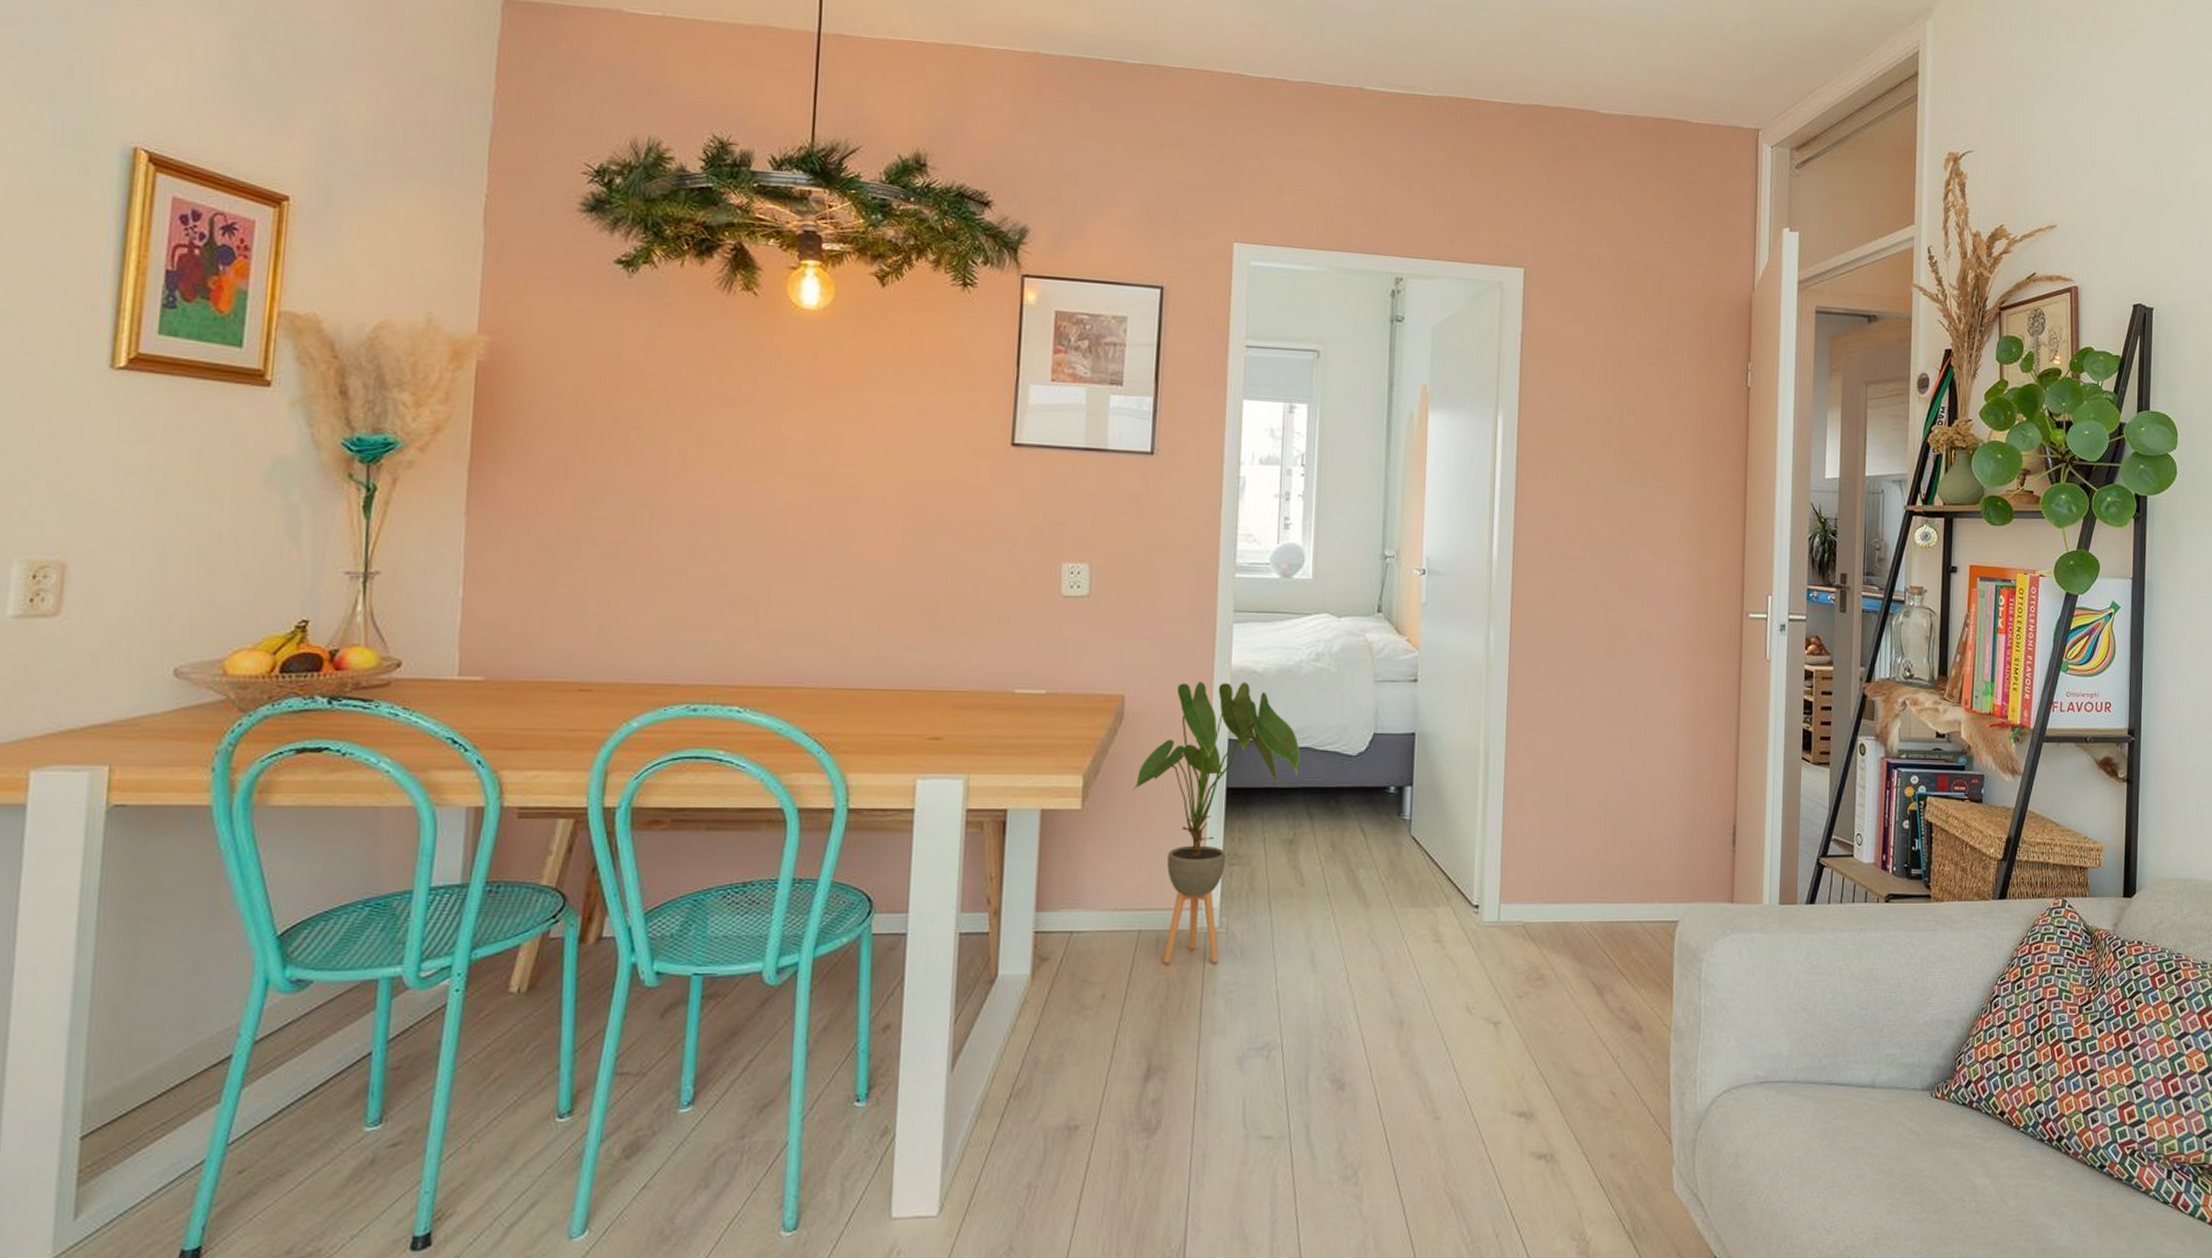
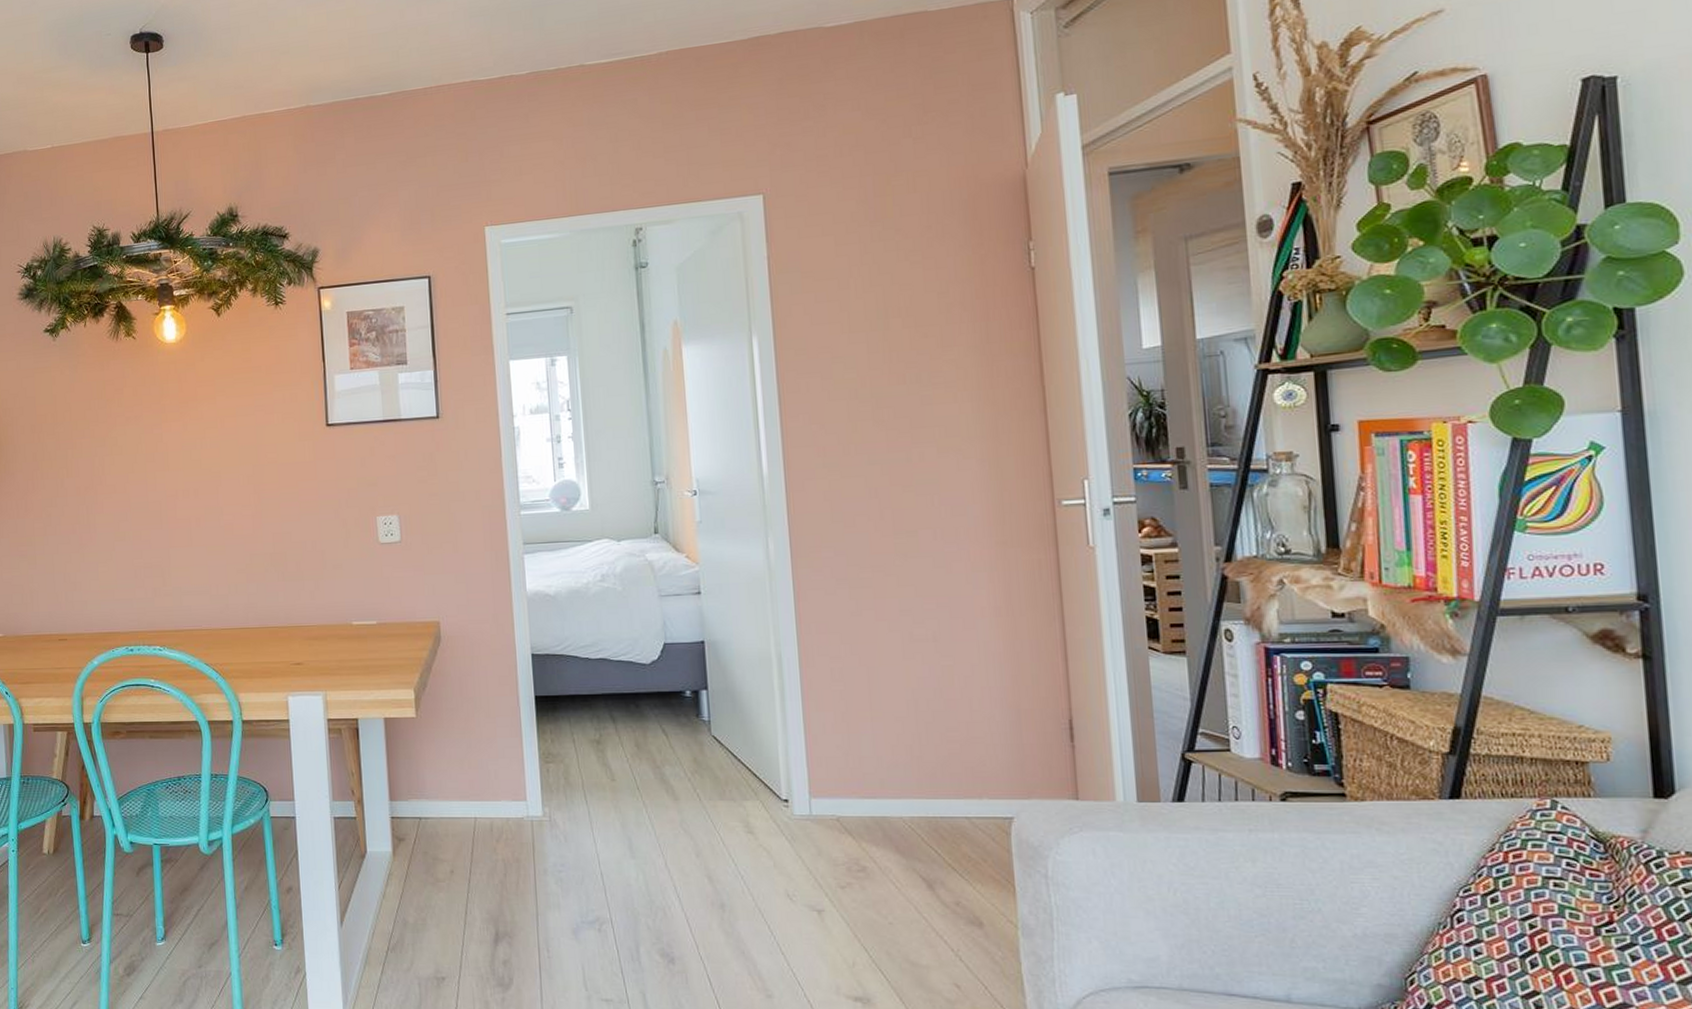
house plant: present [1132,682,1300,964] -> none [455,604,598,846]

